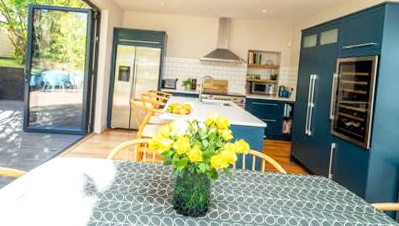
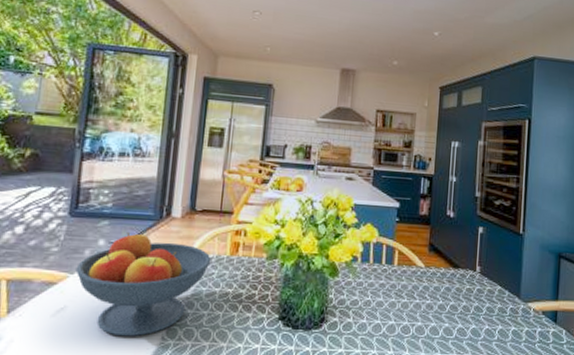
fruit bowl: none [30,143,123,217] -> present [75,232,211,337]

